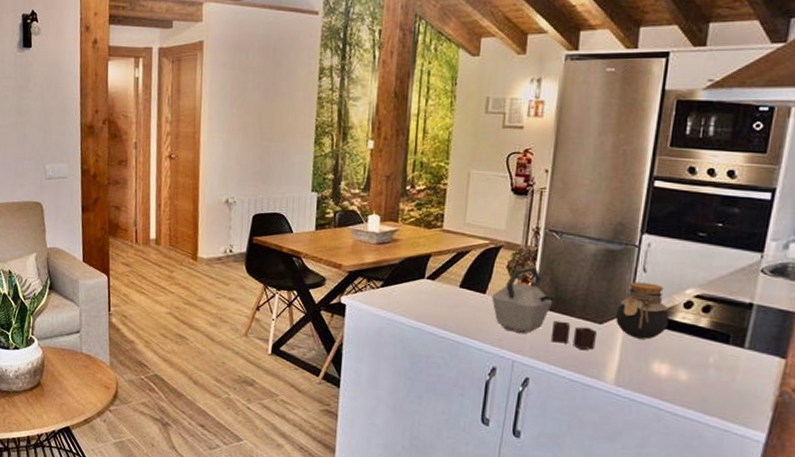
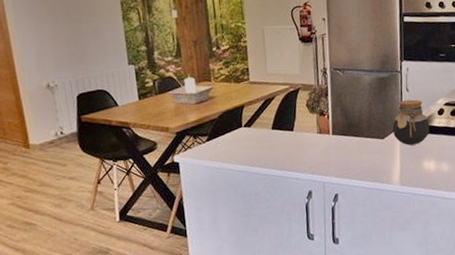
kettle: present [492,266,596,350] -> none [299,101,382,162]

